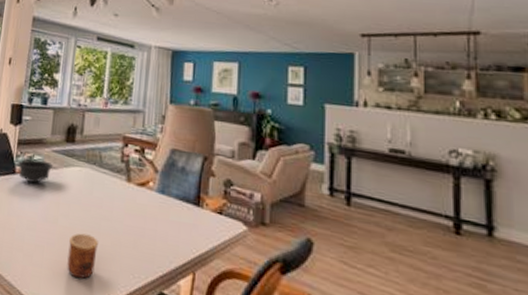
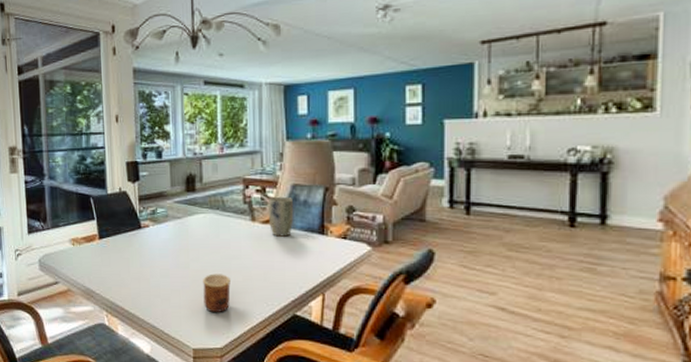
bowl: present [17,159,52,184] -> none [141,212,176,235]
plant pot: none [144,159,172,204] -> present [267,196,294,237]

